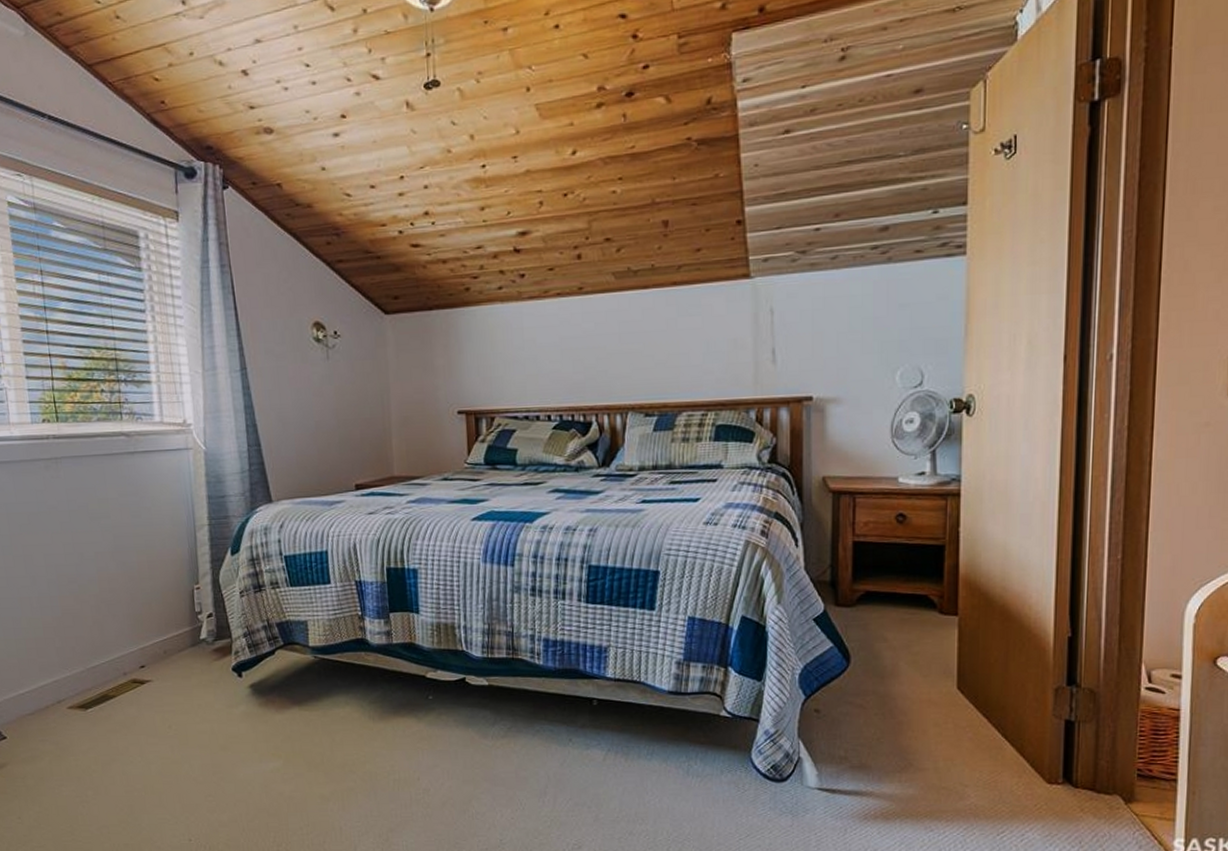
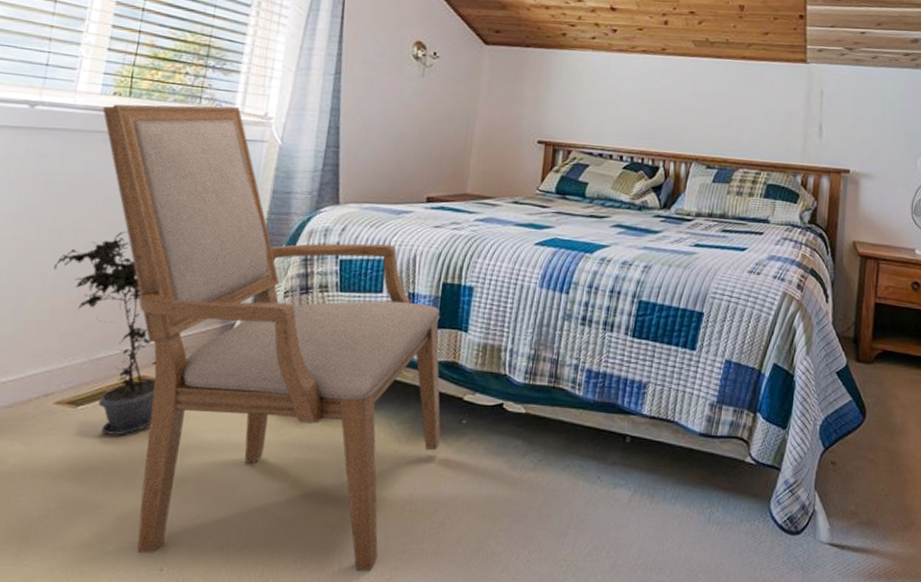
potted plant: none [35,551,151,731] -> present [53,231,156,435]
chair: none [37,417,412,834] -> present [103,104,441,572]

